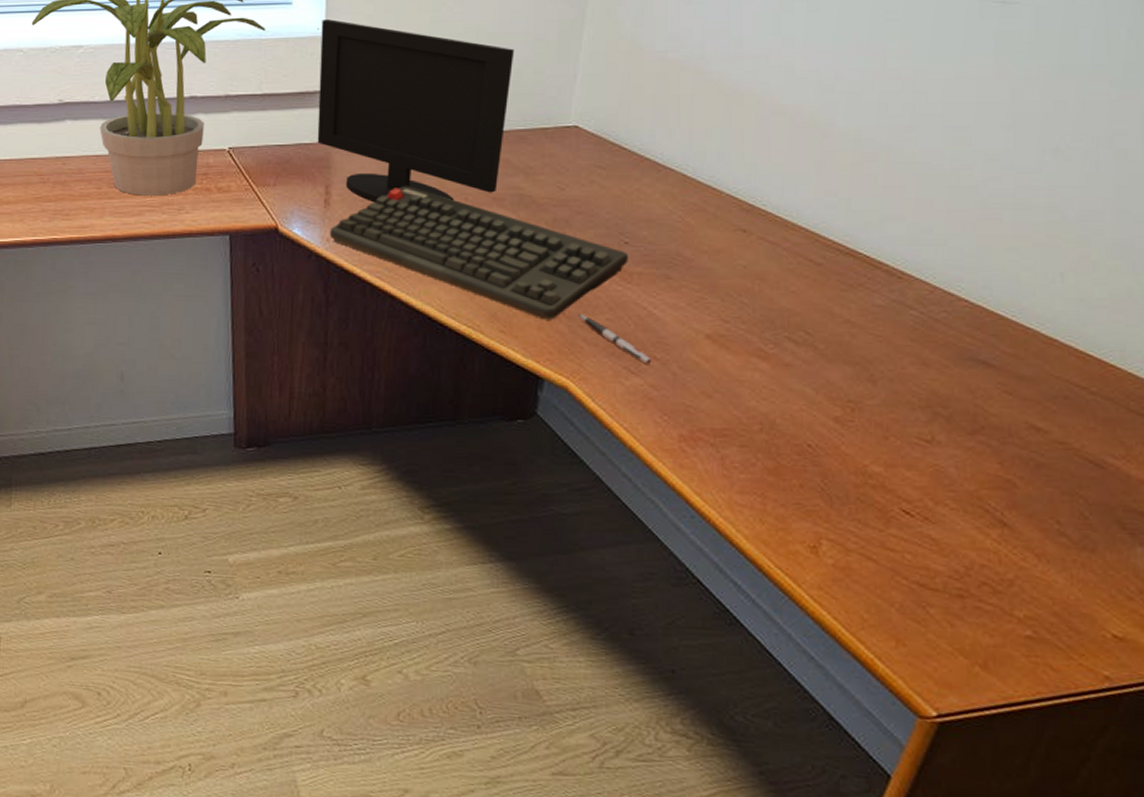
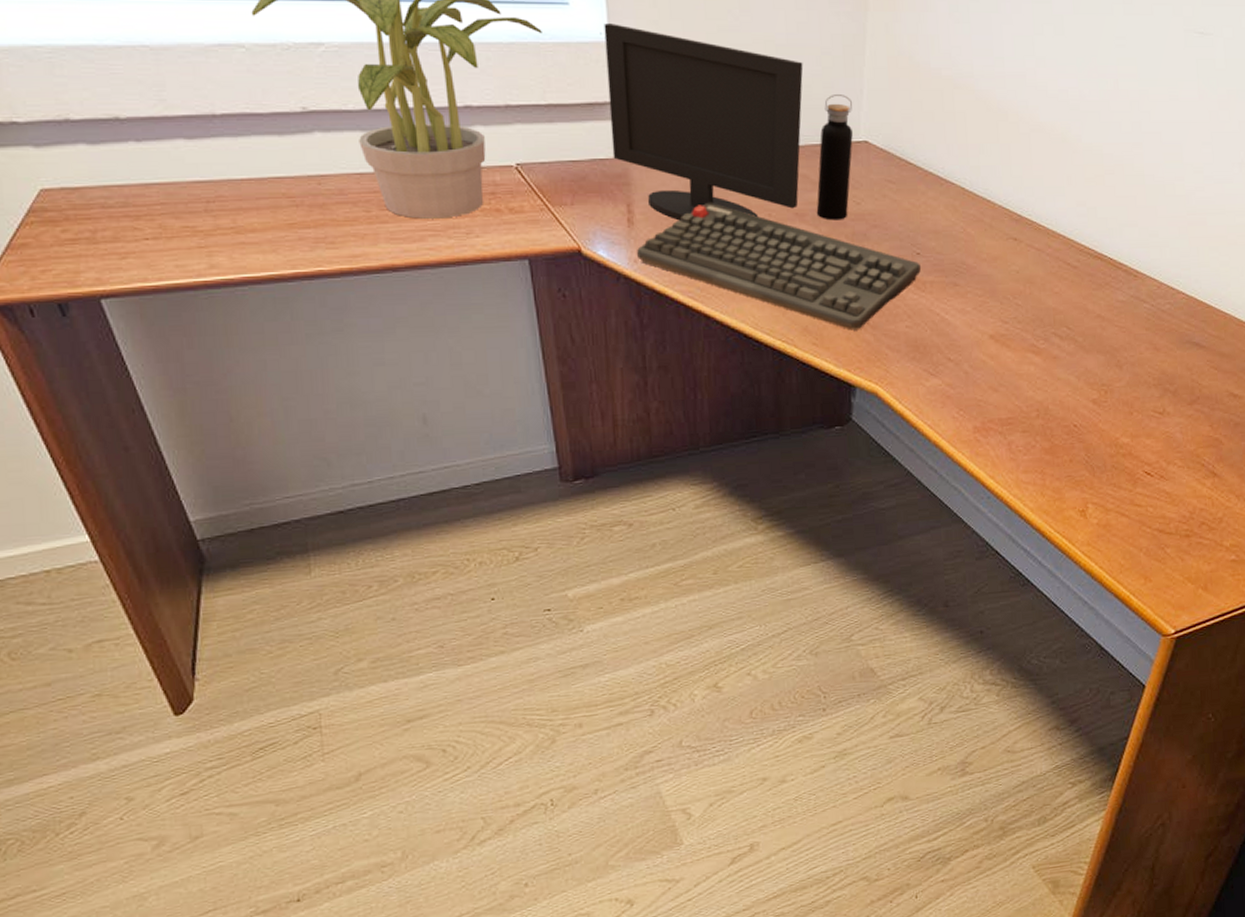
water bottle: none [516,80,564,206] -> present [816,95,853,220]
pen: present [577,313,652,364] -> none [881,322,947,365]

